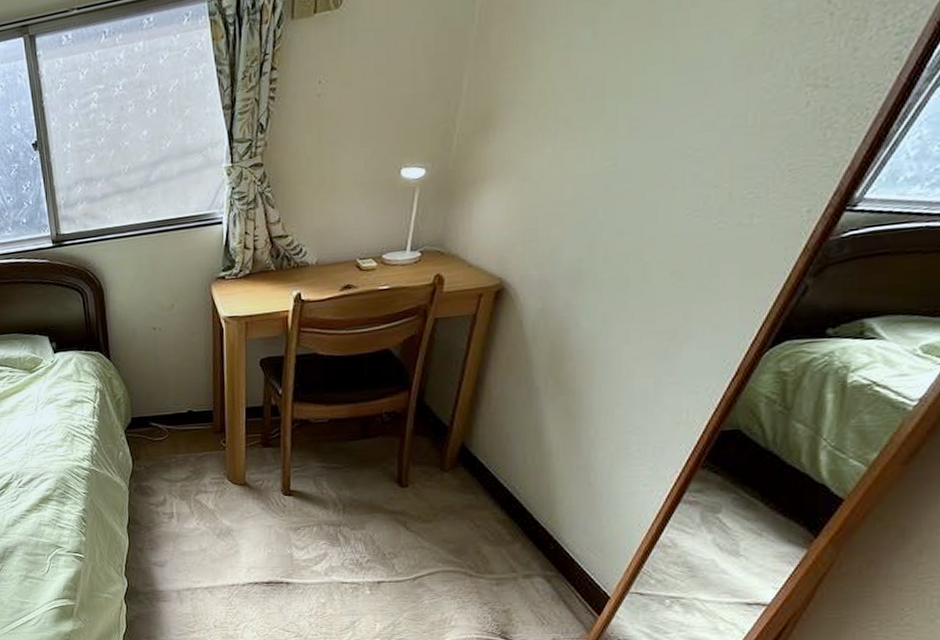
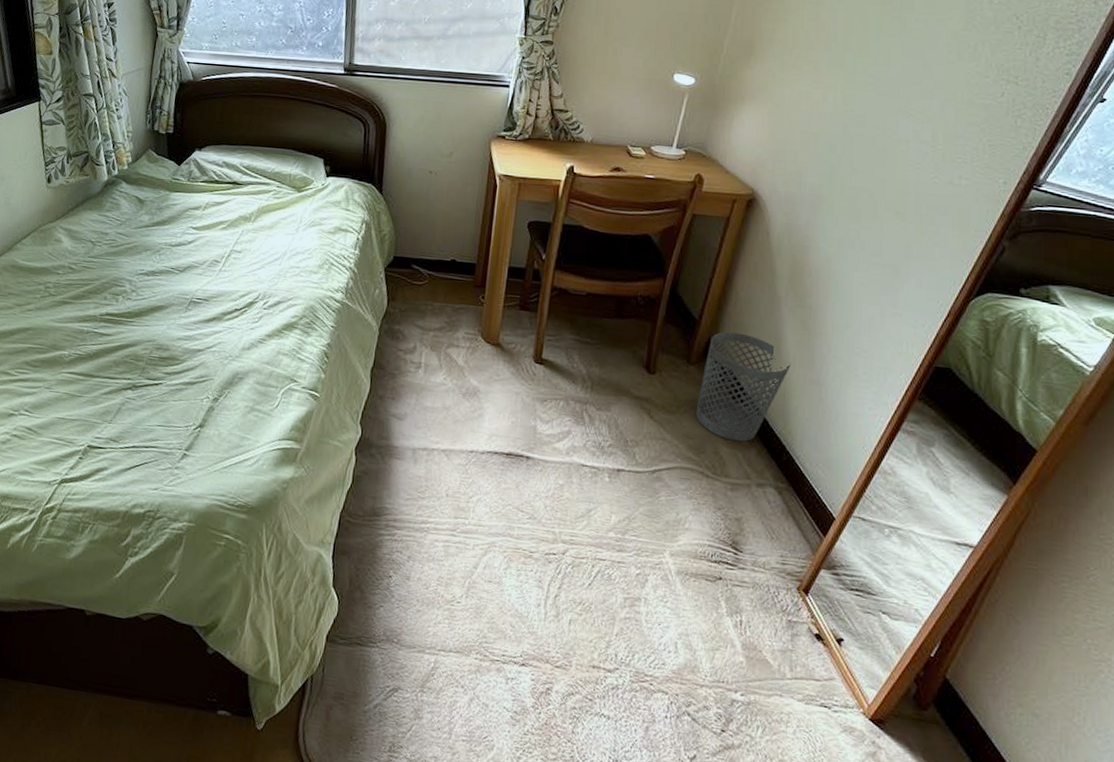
wastebasket: none [454,432,554,539] -> present [696,331,791,442]

